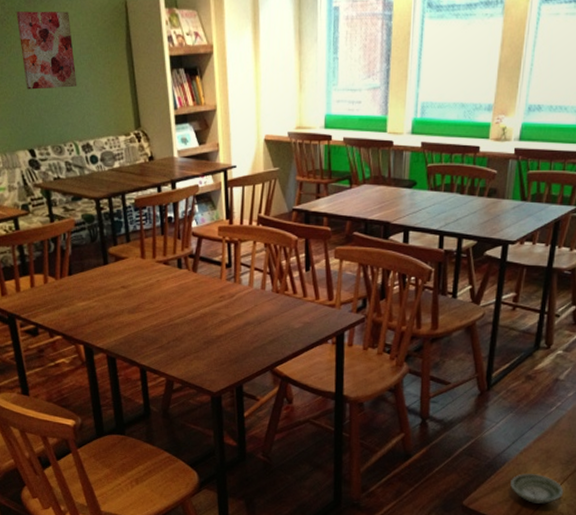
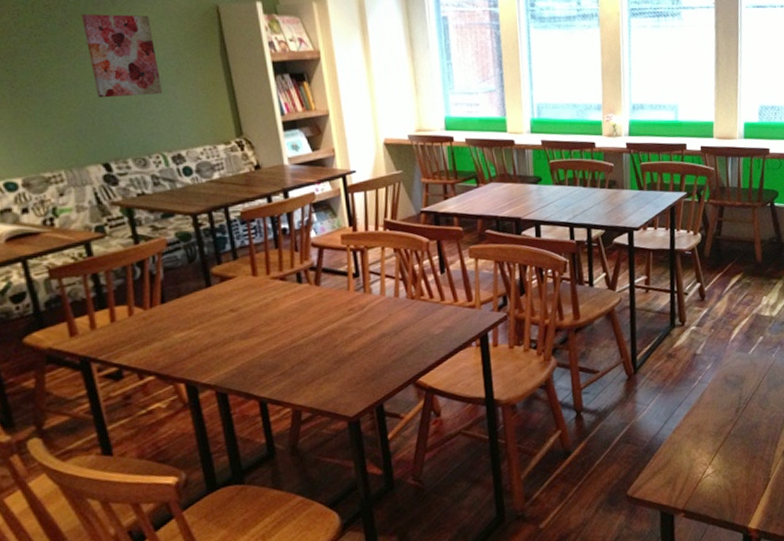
saucer: present [510,473,564,504] -> none [669,450,718,481]

